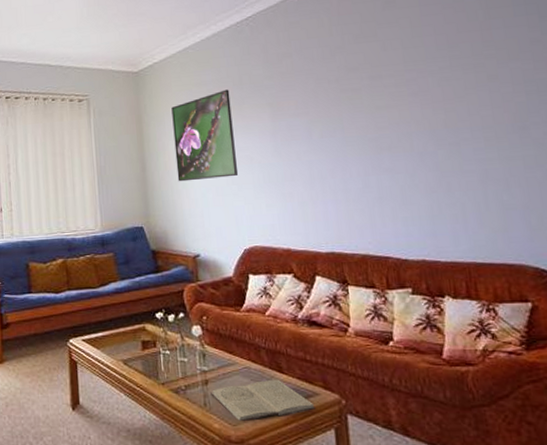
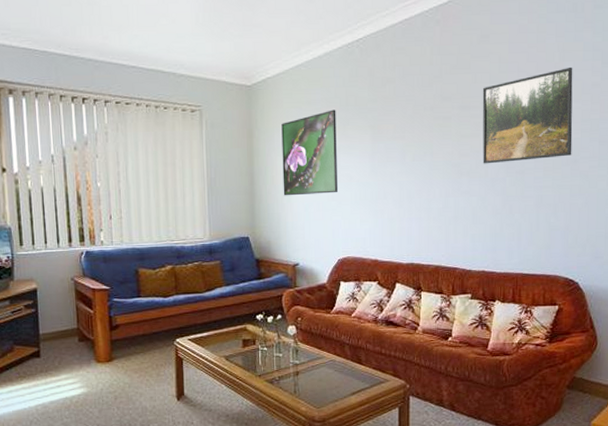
book: present [210,379,315,421] -> none [300,369,385,404]
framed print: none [394,24,519,137] -> present [482,66,573,164]

